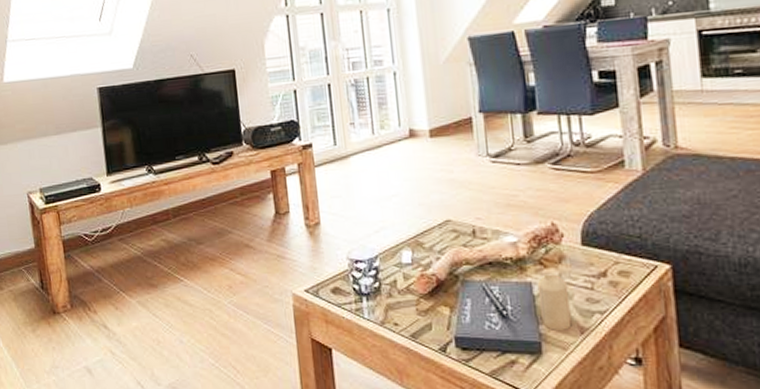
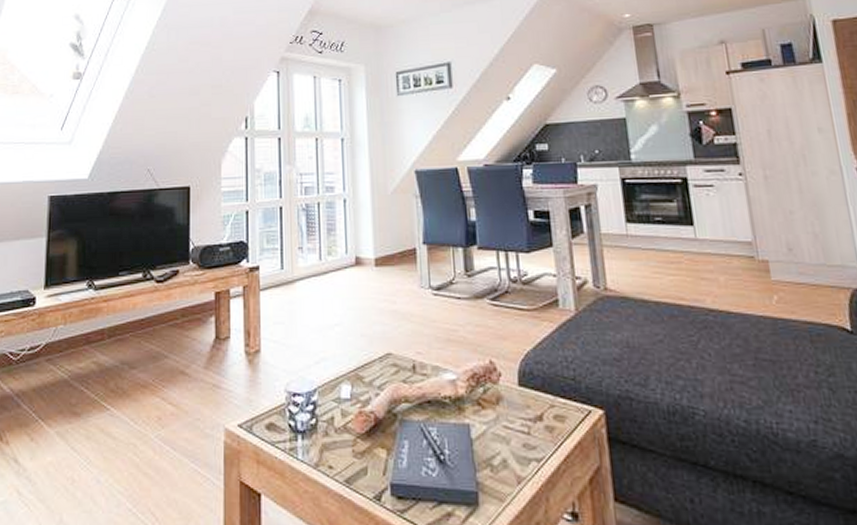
candle: present [537,274,572,332] -> none [475,416,509,481]

